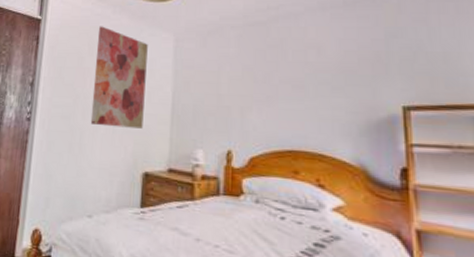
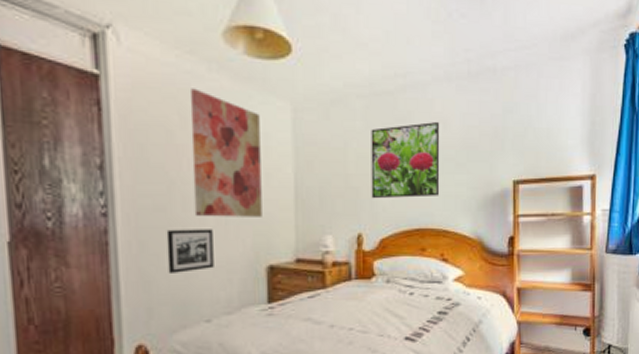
picture frame: none [65,134,102,171] -> present [166,229,214,273]
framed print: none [242,47,315,119] -> present [371,121,440,199]

